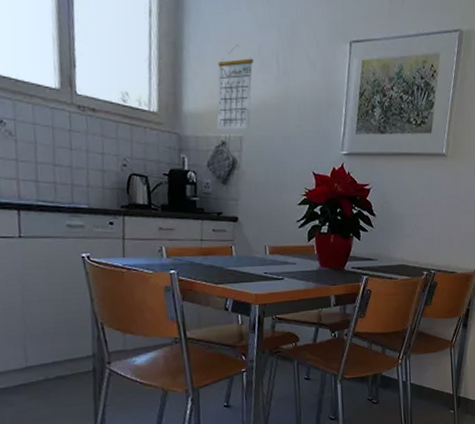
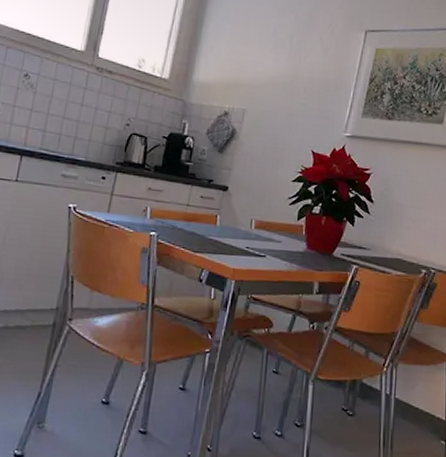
calendar: present [217,45,253,130] -> none [222,26,268,104]

